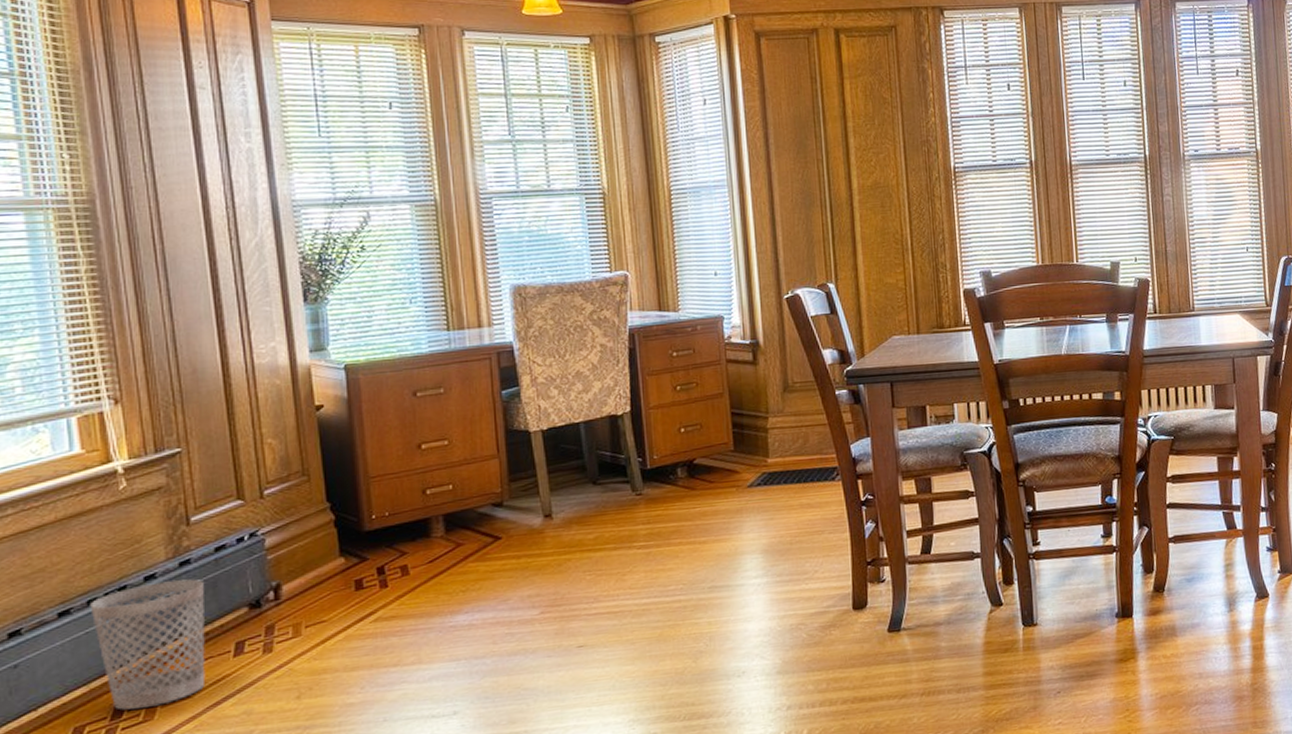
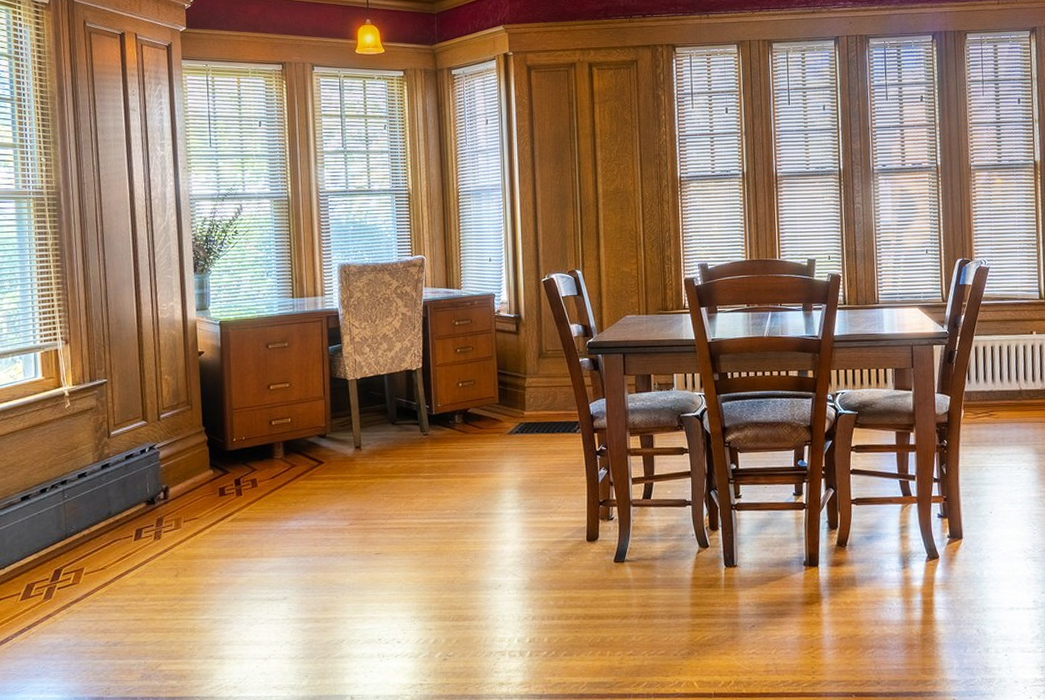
wastebasket: present [90,579,206,710] -> none [42,479,117,574]

